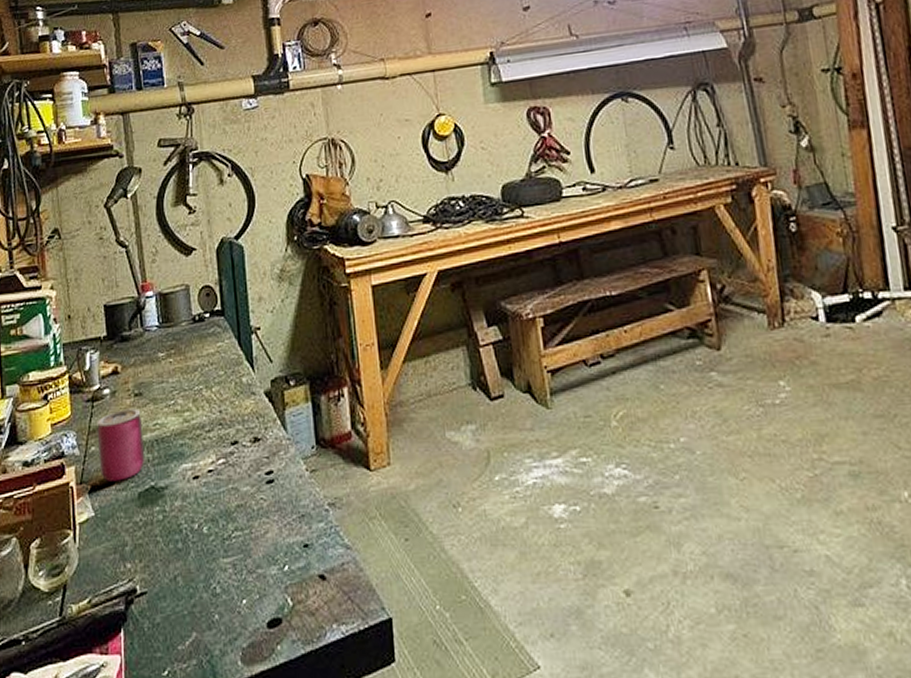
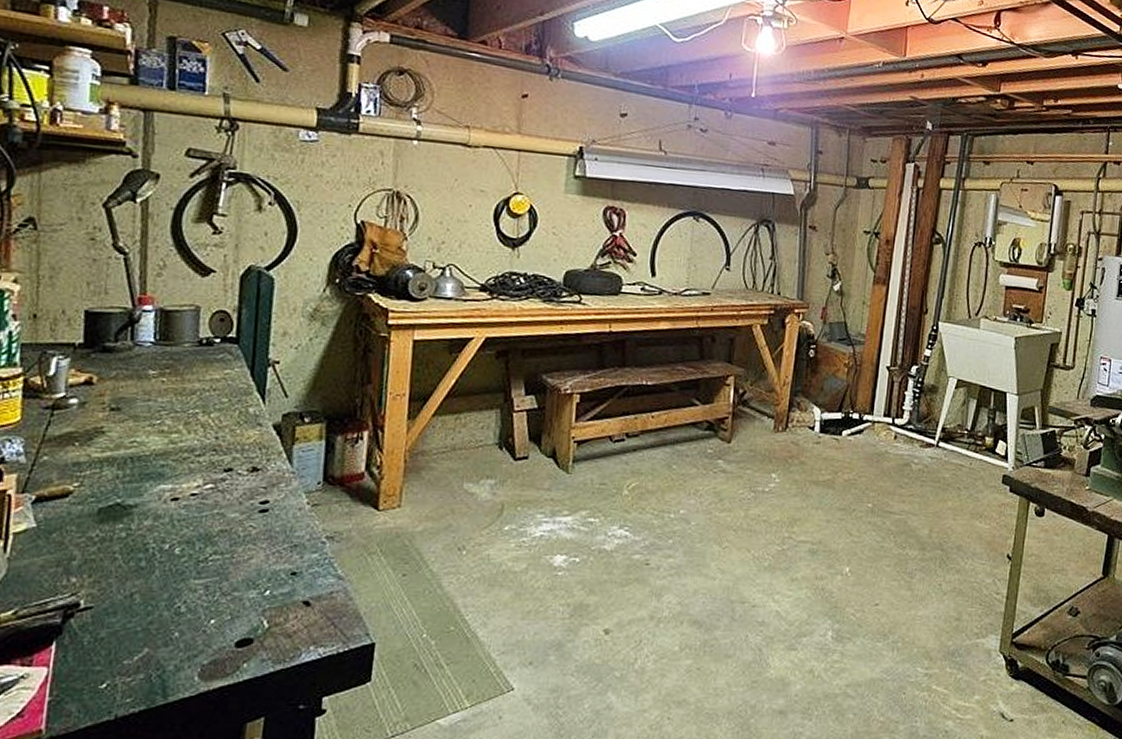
can: present [97,408,145,482] -> none [51,422,116,494]

